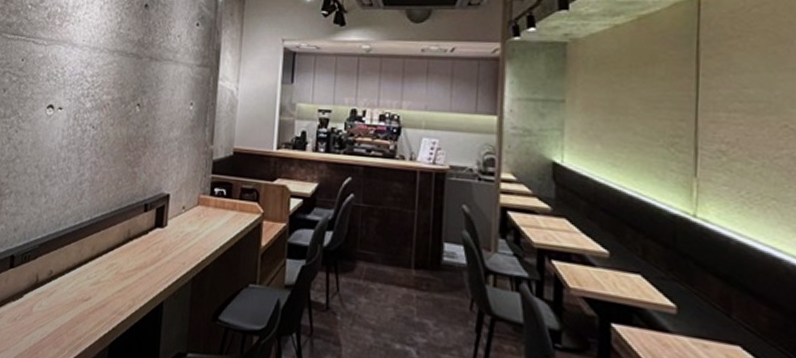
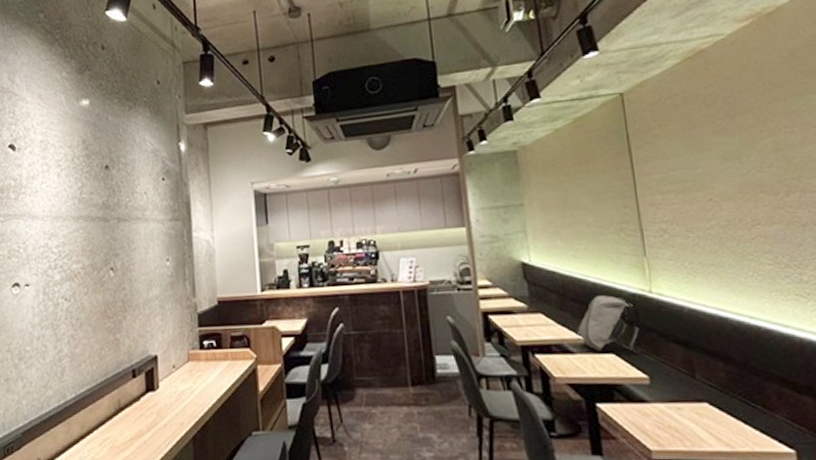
backpack: none [600,211,674,275] -> present [576,295,639,351]

